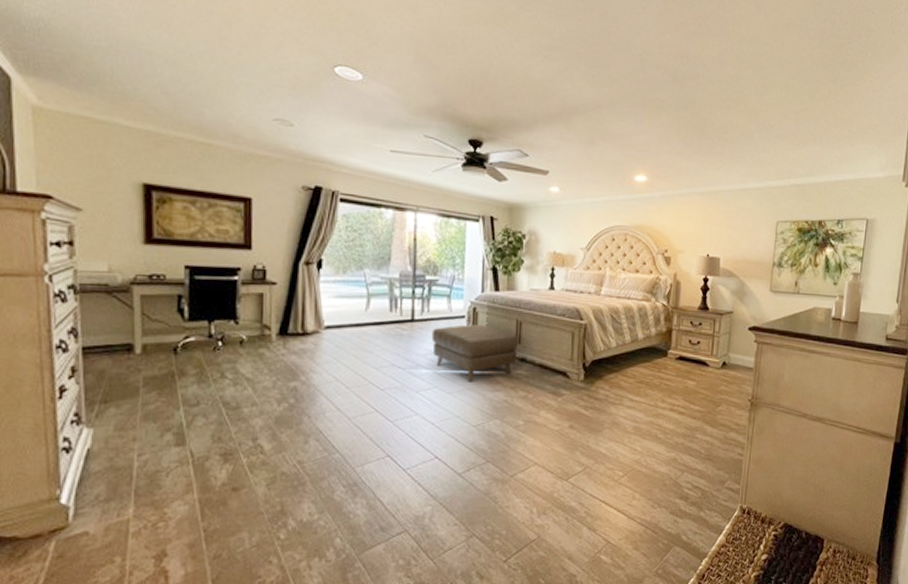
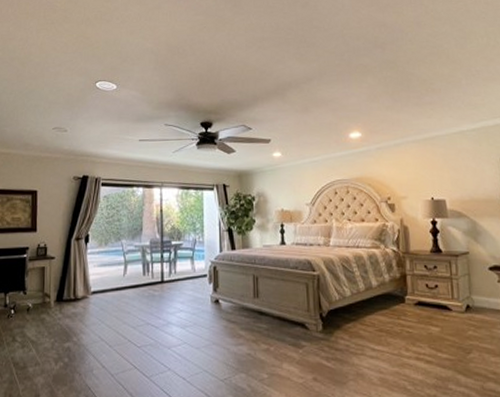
ottoman: present [431,324,519,383] -> none [179,282,257,337]

